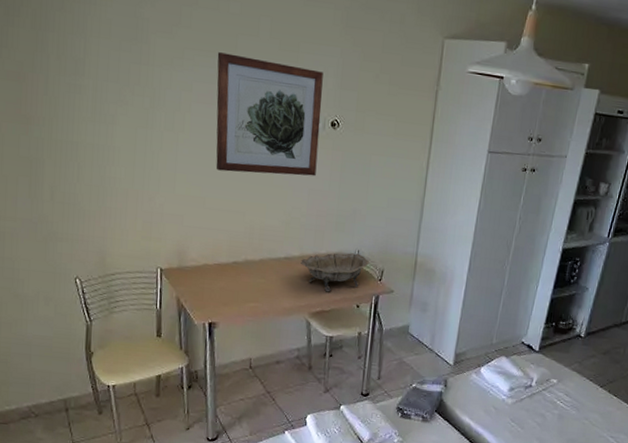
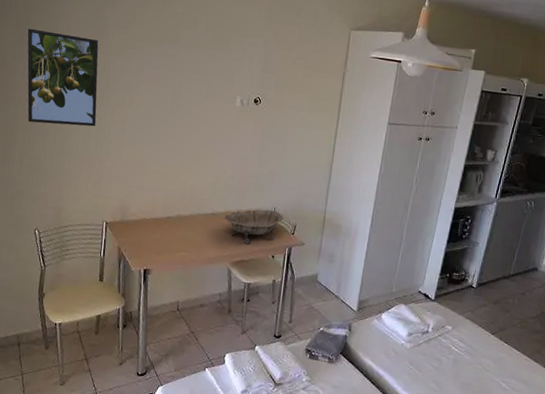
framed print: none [46,31,142,155] -> present [27,28,99,127]
wall art: present [216,52,323,177] -> none [156,43,249,145]

